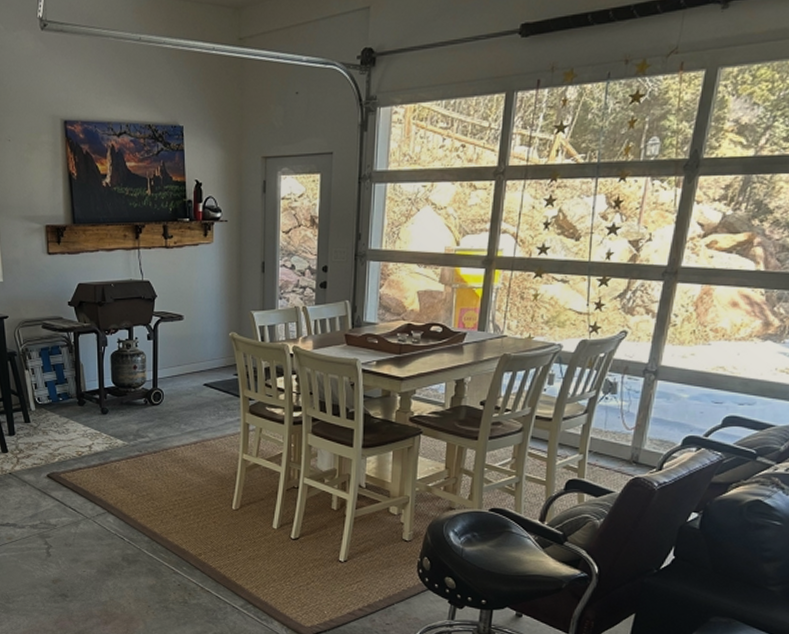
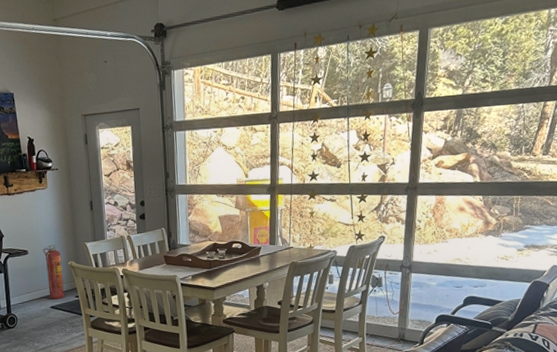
fire extinguisher: none [201,311,222,376] -> present [43,245,65,299]

